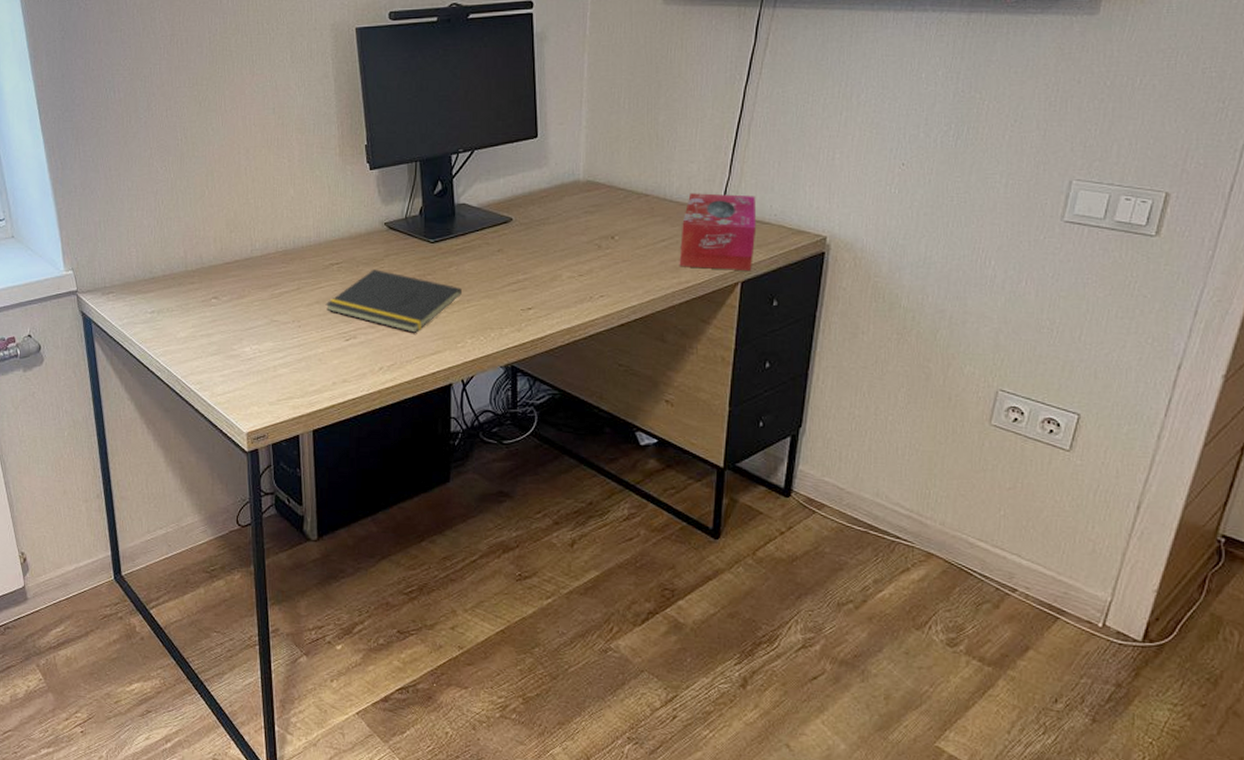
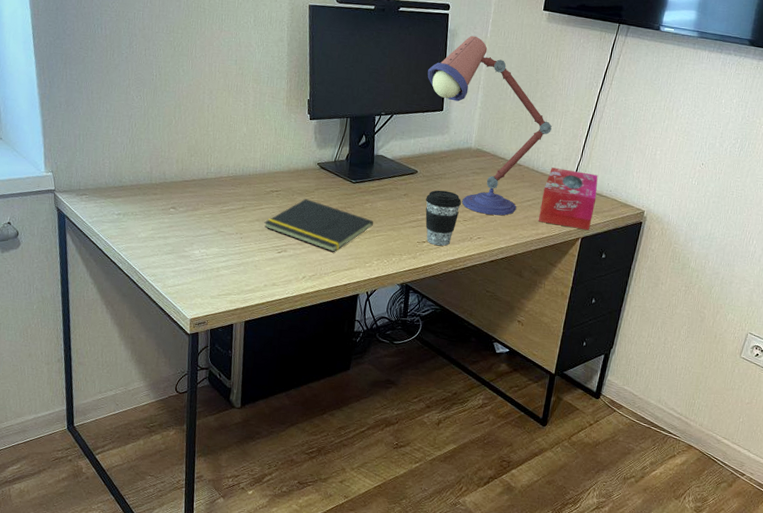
desk lamp: none [513,36,686,264] -> present [427,35,553,216]
coffee cup: none [527,240,573,312] -> present [425,190,461,246]

